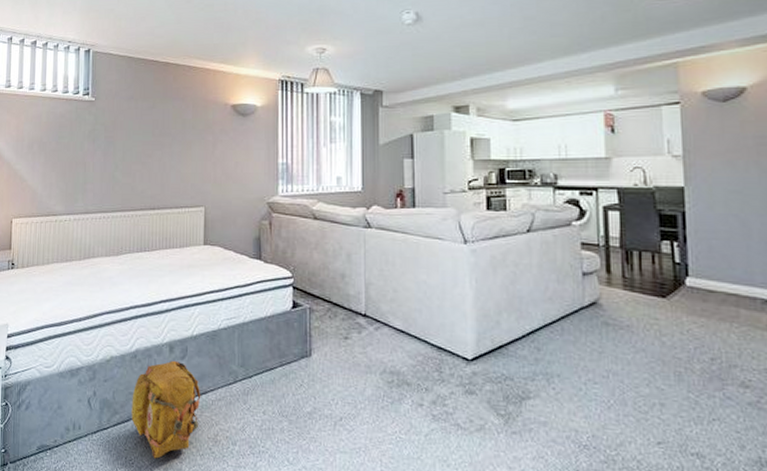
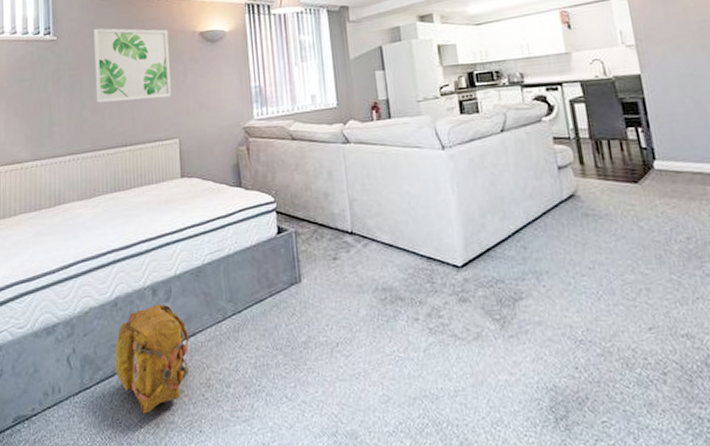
wall art: none [128,92,201,166] -> present [94,28,171,103]

